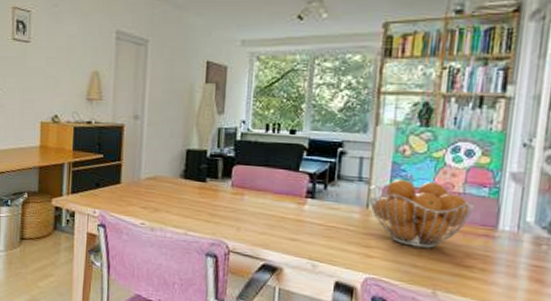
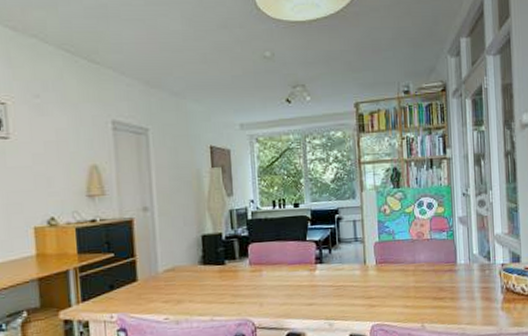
fruit basket: present [367,179,476,249] -> none [363,233,440,291]

